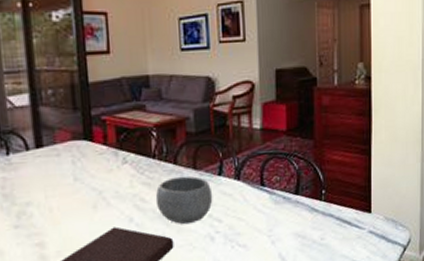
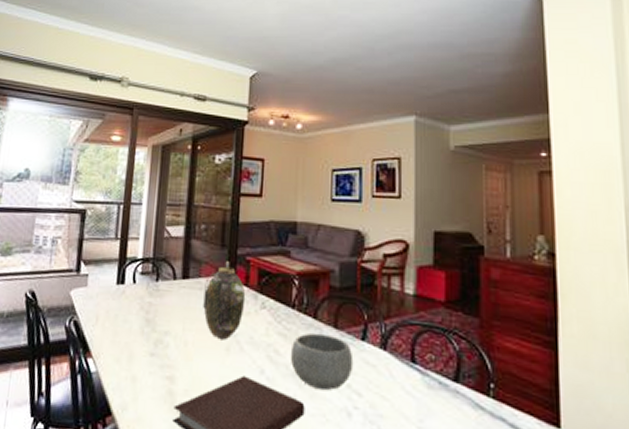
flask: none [61,123,107,200] -> present [203,261,246,340]

